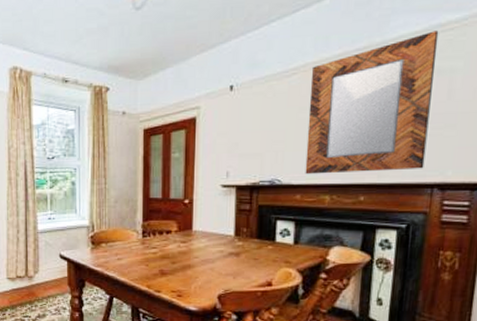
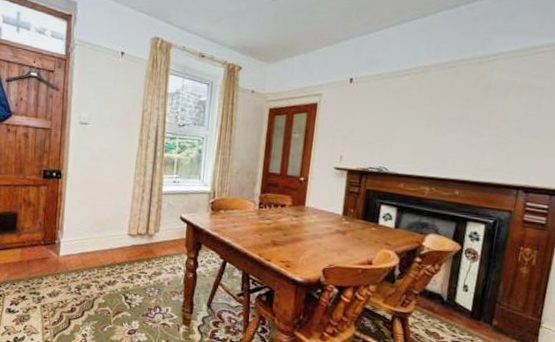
home mirror: present [305,30,439,175] -> none [409,51,533,172]

